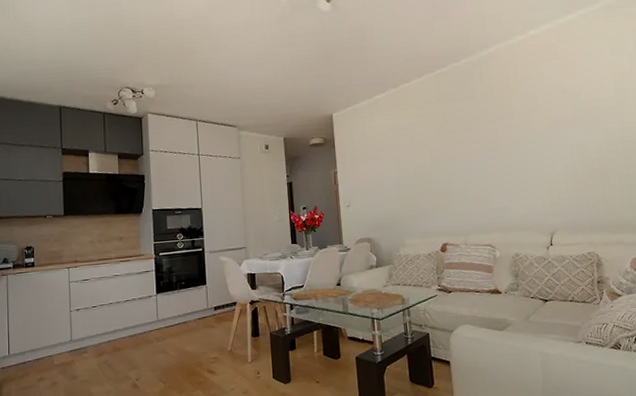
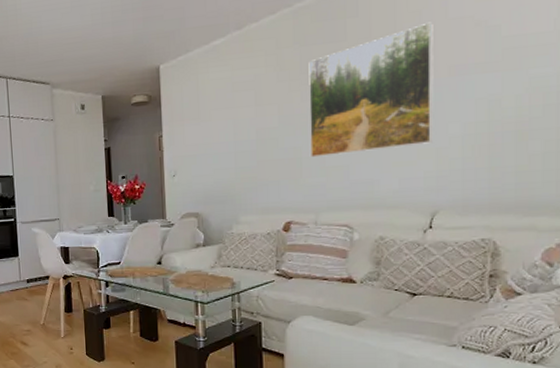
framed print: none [450,88,545,190] -> present [308,22,434,158]

